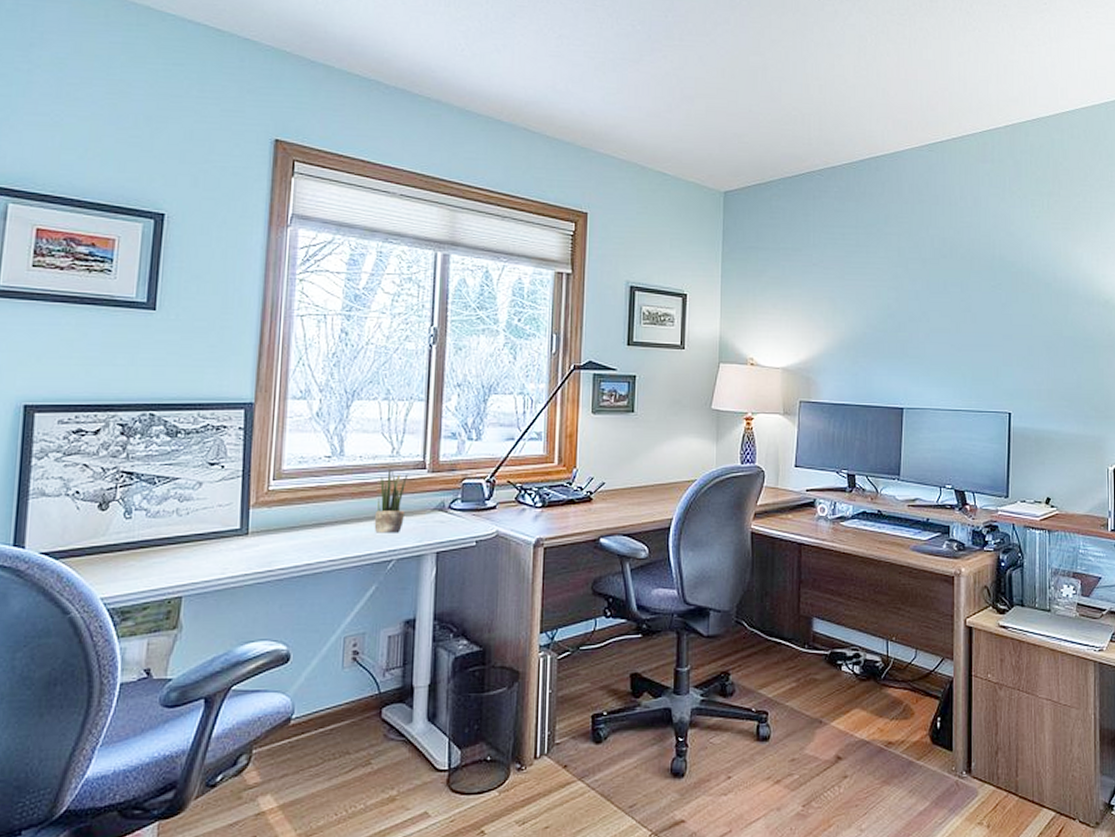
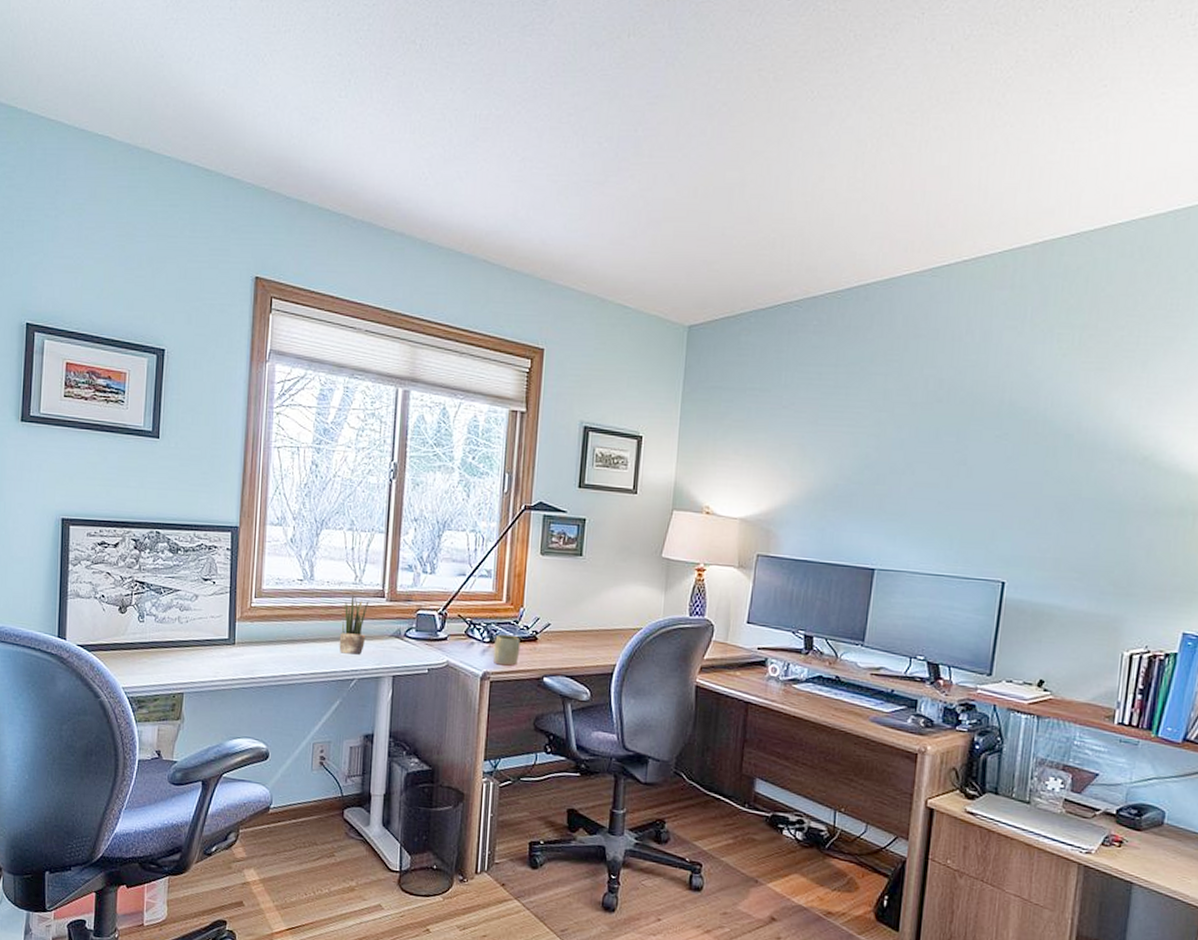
mug: none [546,497,575,530] -> present [493,634,521,666]

